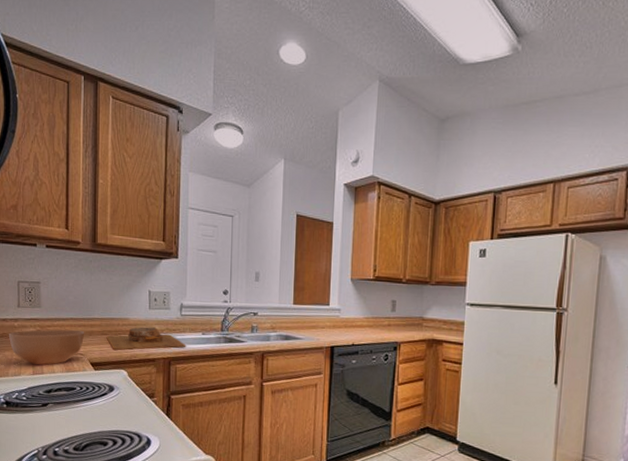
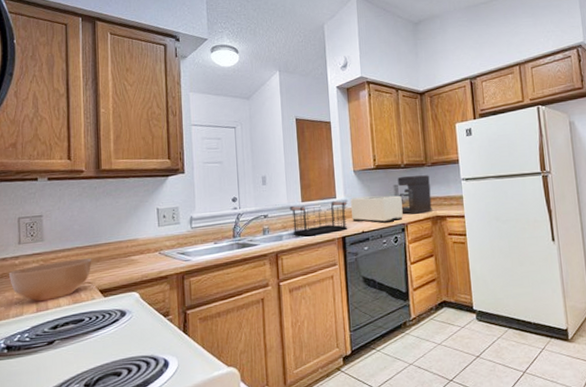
cutting board: present [106,327,186,351] -> none [115,244,199,274]
dish rack: none [281,308,341,342] -> present [290,201,348,238]
toaster: none [343,307,398,339] -> present [351,195,403,223]
coffee maker: none [396,292,431,334] -> present [397,175,432,214]

